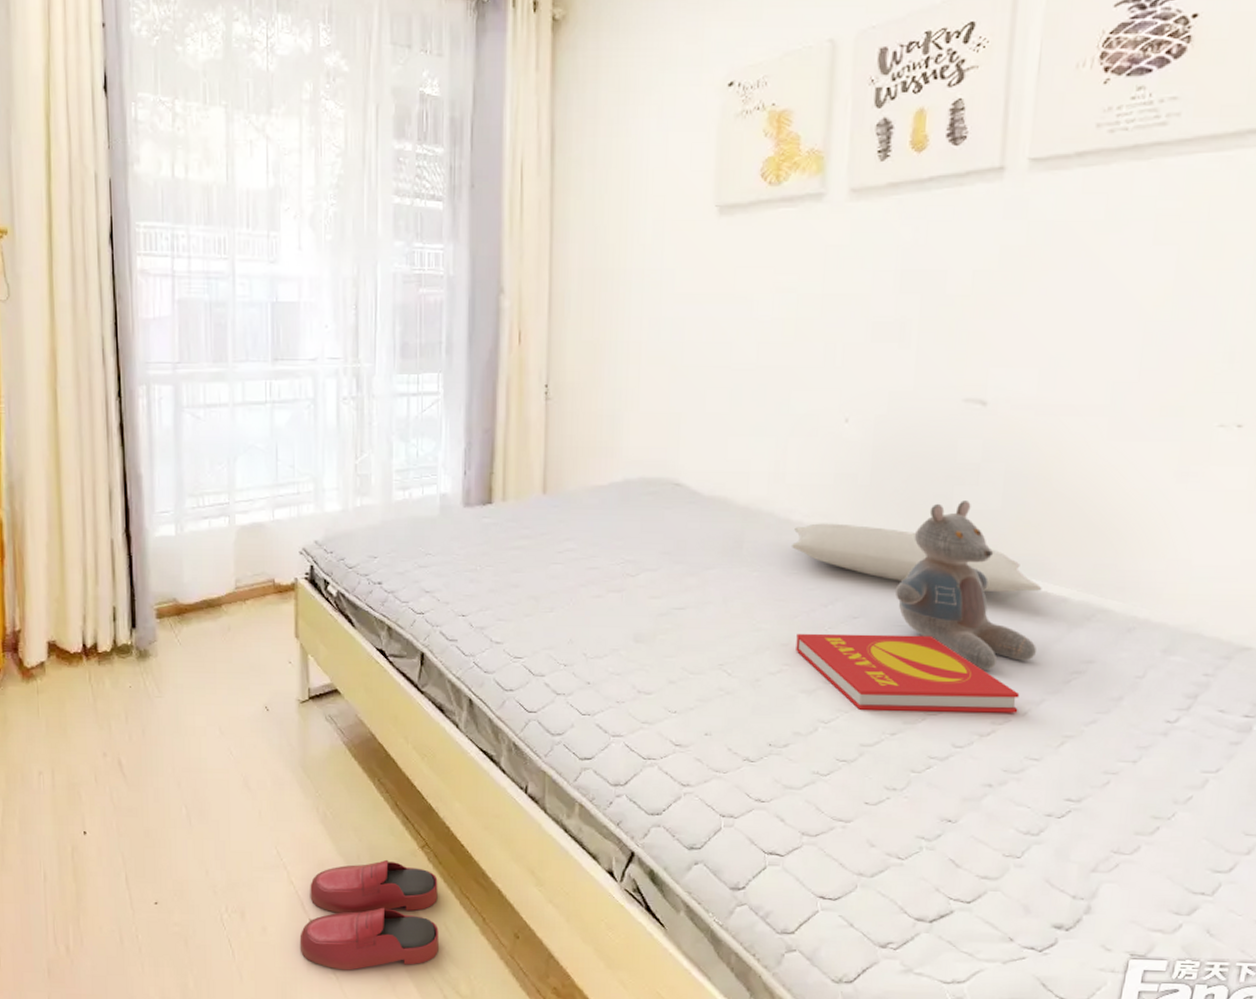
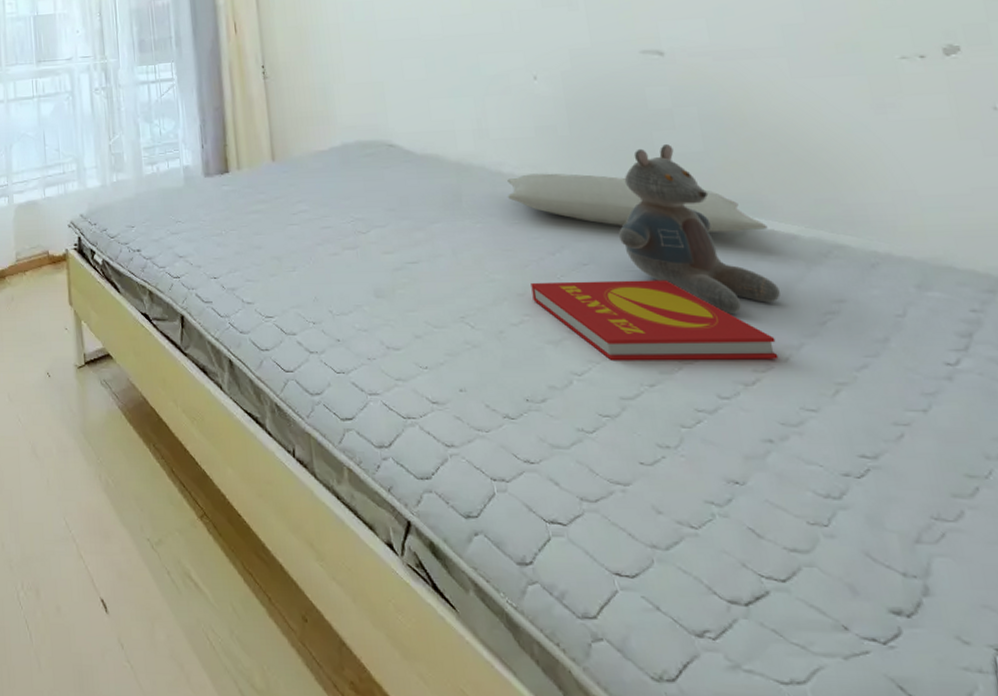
slippers: present [299,859,439,971] -> none [92,531,228,658]

